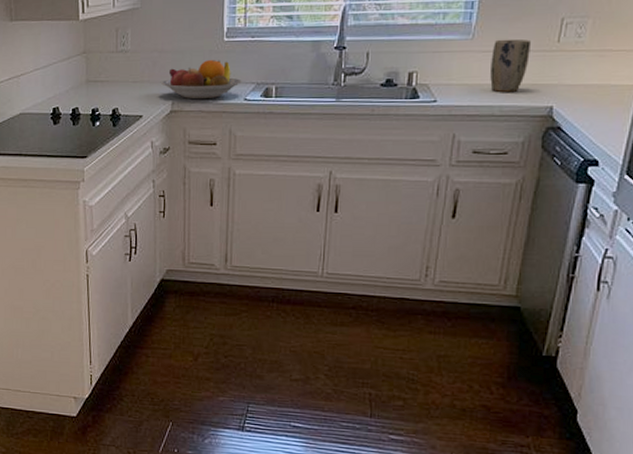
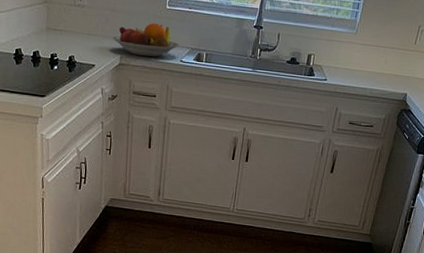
plant pot: present [490,39,531,92] -> none [365,36,396,79]

